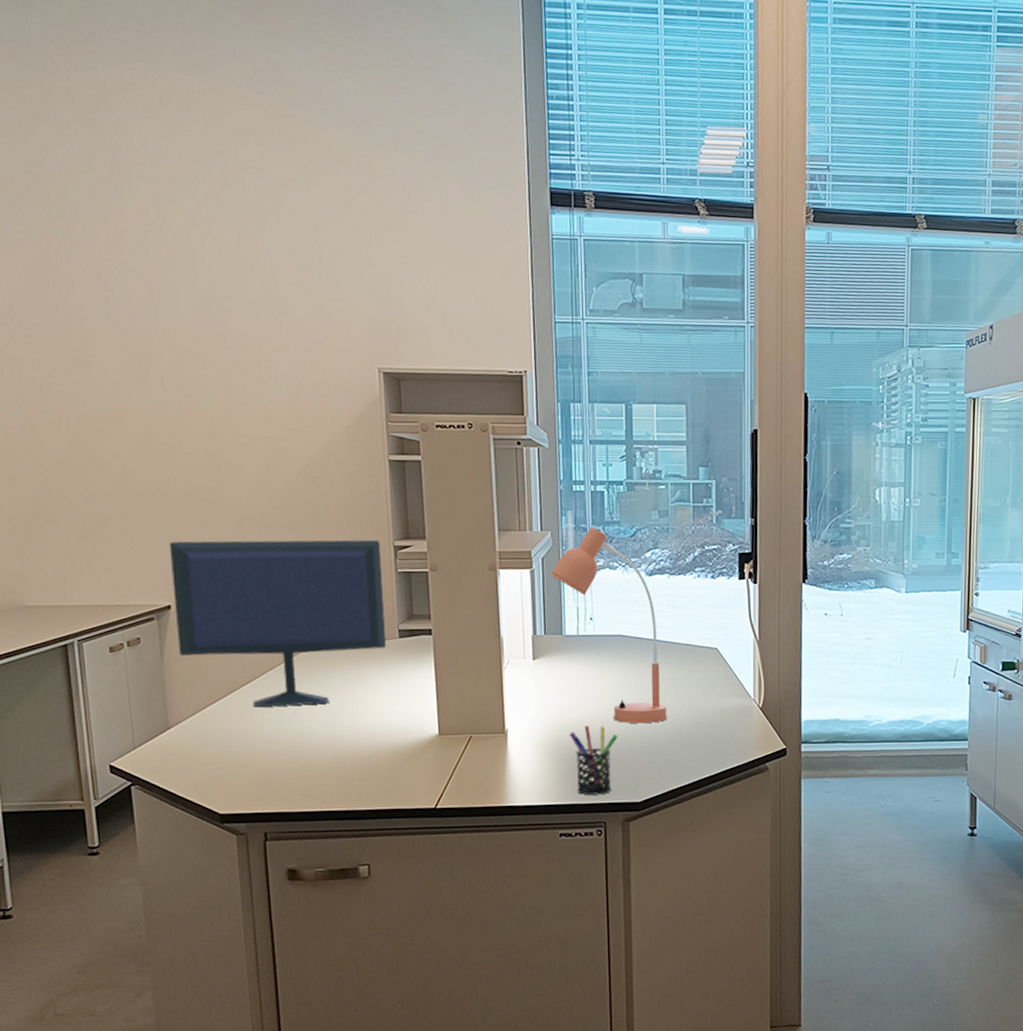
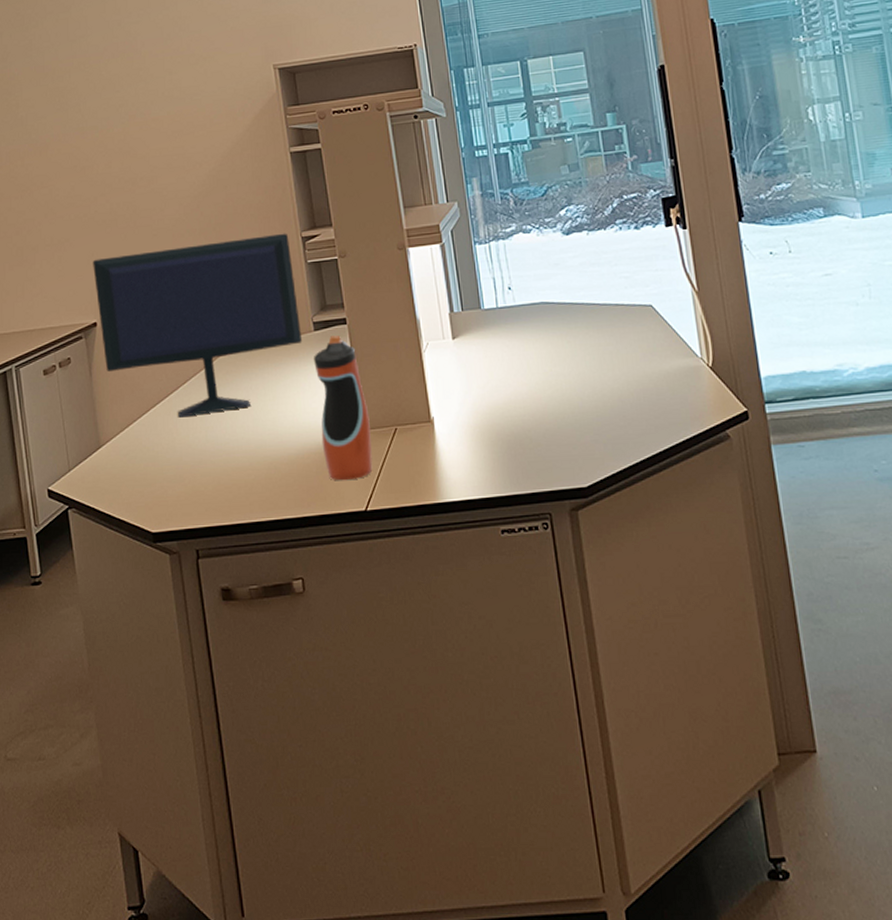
water bottle: none [395,645,446,780] -> present [313,335,373,481]
desk lamp: present [551,526,668,724] -> none [462,191,606,399]
pen holder: present [569,725,618,795] -> none [499,404,554,484]

